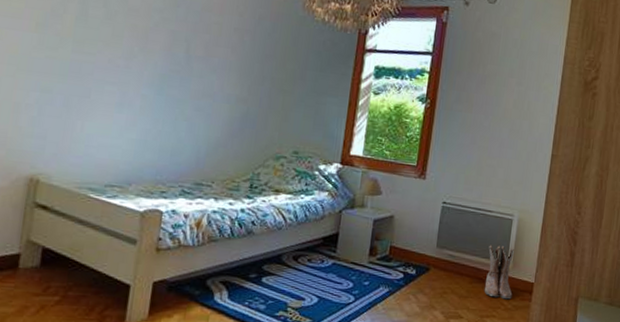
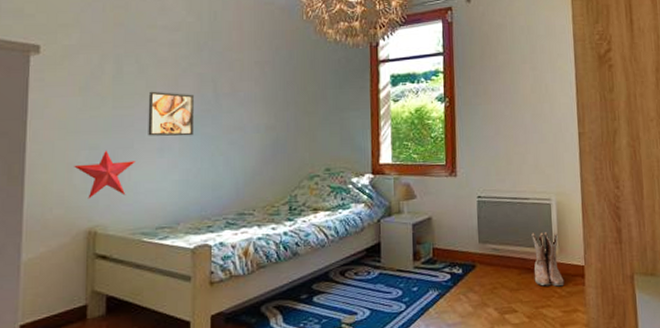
decorative star: none [21,95,90,147] -> present [74,150,135,198]
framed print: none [108,40,165,96] -> present [148,91,195,136]

